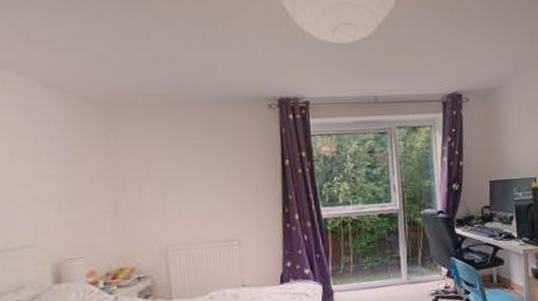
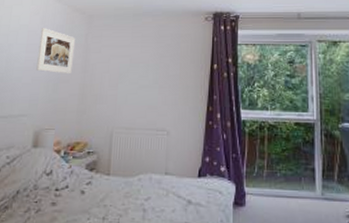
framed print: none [29,126,93,187] -> present [36,28,76,75]

